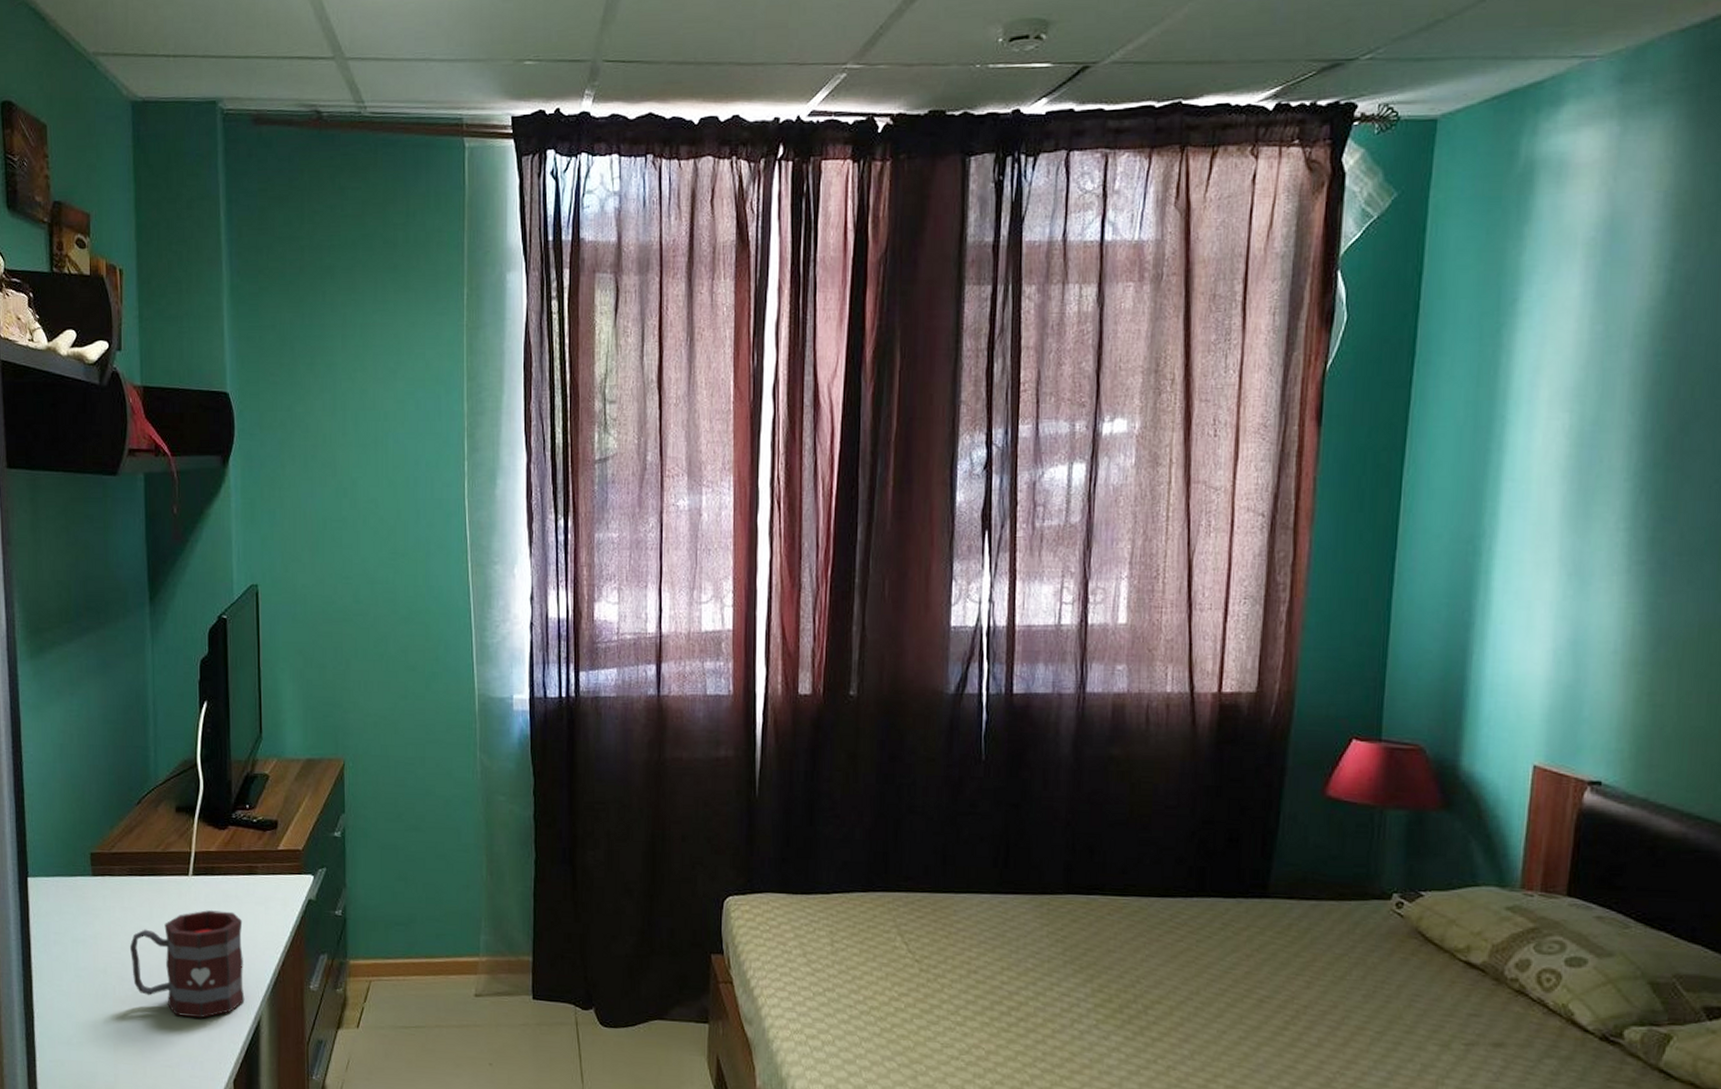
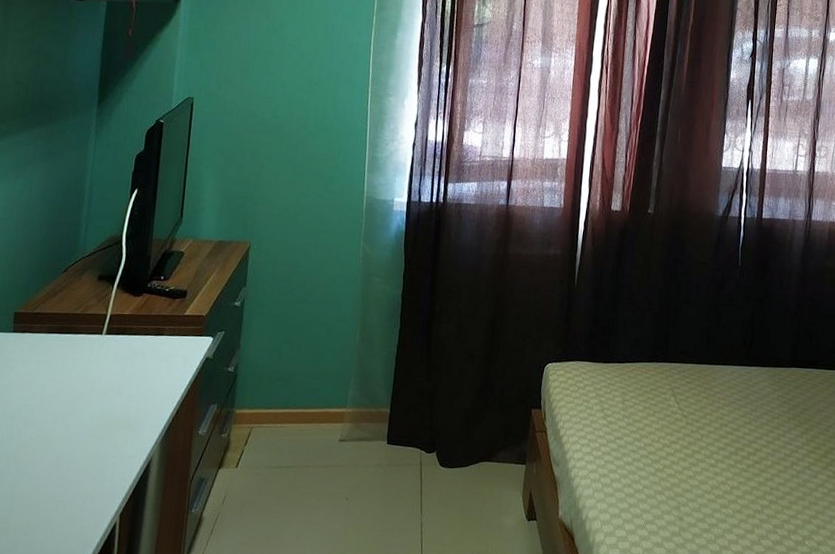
mug: present [129,910,245,1019] -> none [38,364,146,459]

